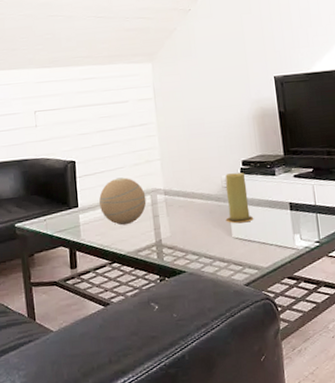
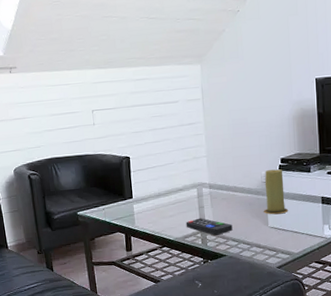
decorative orb: present [99,177,147,225] -> none [151,172,193,215]
remote control: none [138,228,192,248] -> present [186,218,233,235]

